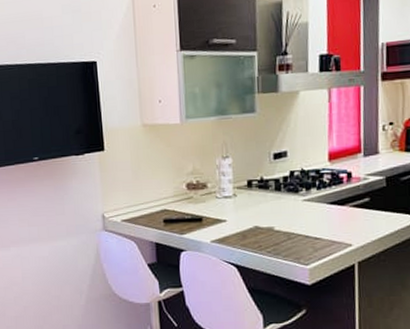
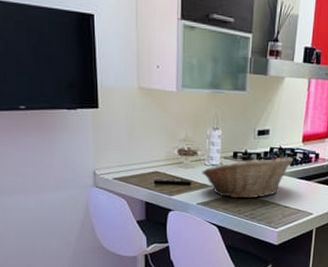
fruit basket: none [214,180,319,233] -> present [202,156,293,199]

